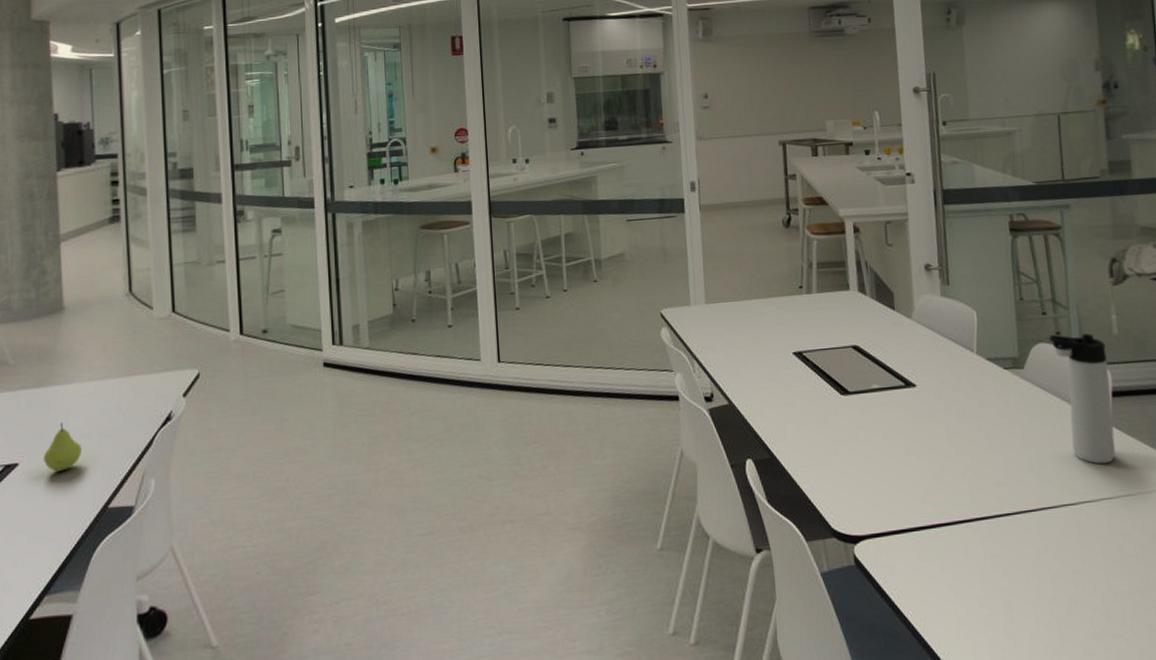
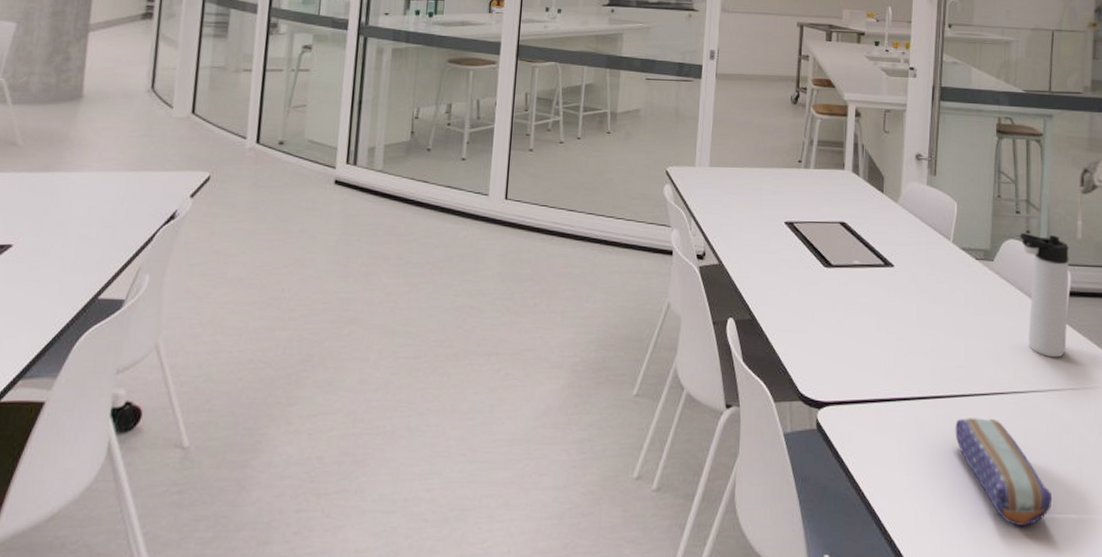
fruit: present [43,422,82,472] -> none [38,209,80,257]
pencil case: none [1004,535,1121,646] -> present [955,418,1053,526]

